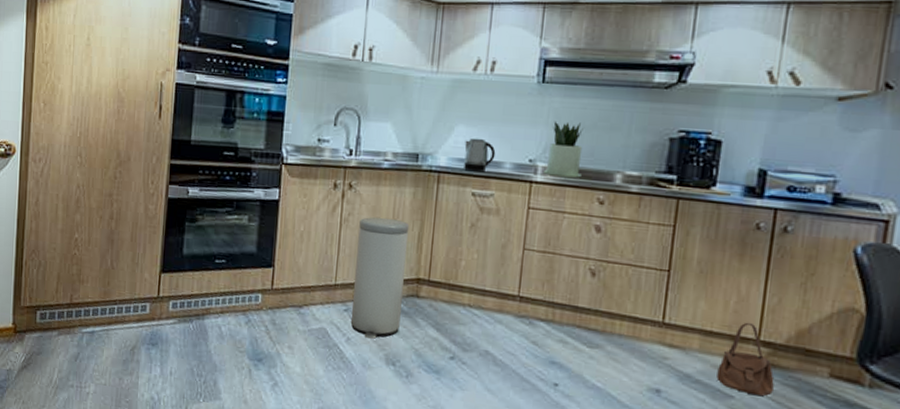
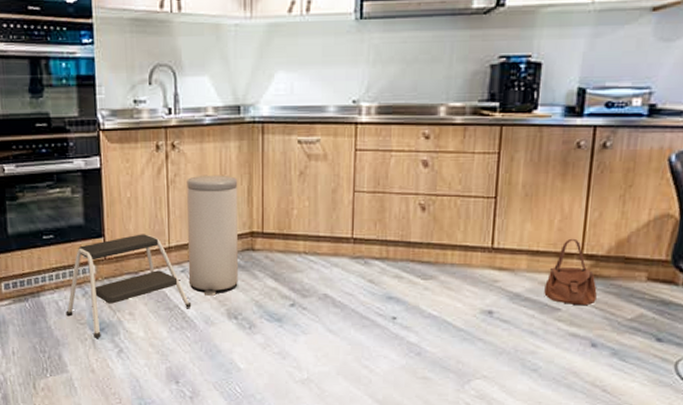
step stool: none [227,268,351,369] -> present [66,234,192,338]
kettle: present [464,138,496,172] -> none [286,83,318,119]
planter: present [542,121,583,179] -> none [367,57,406,116]

